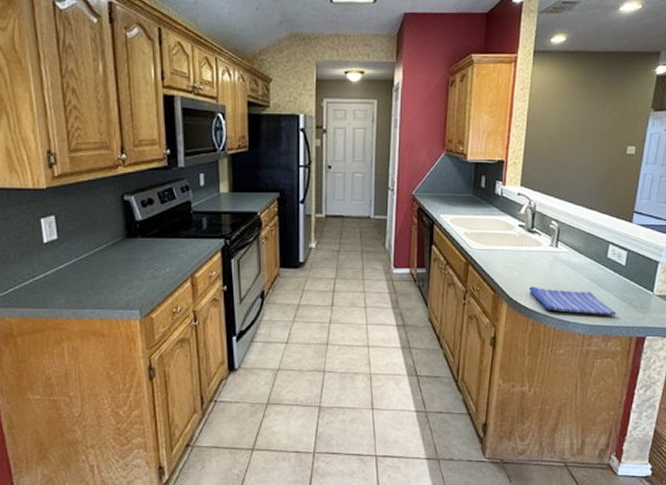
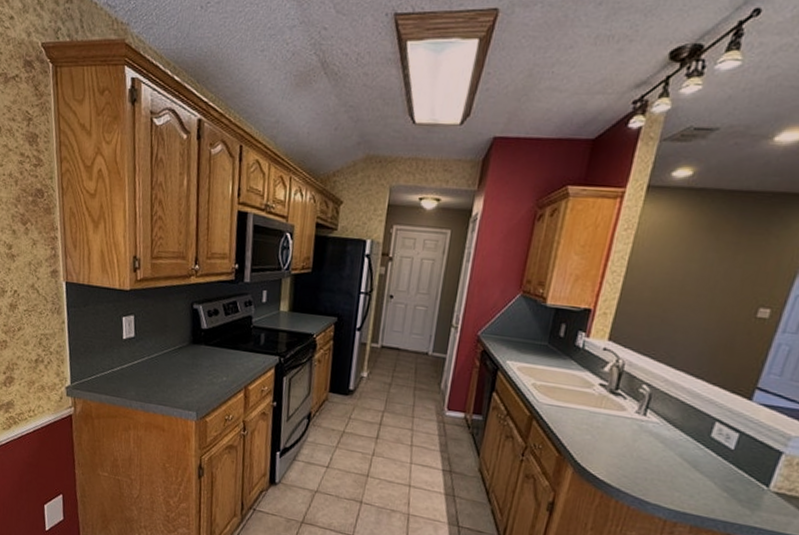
dish towel: present [528,286,617,315] -> none [602,454,714,505]

